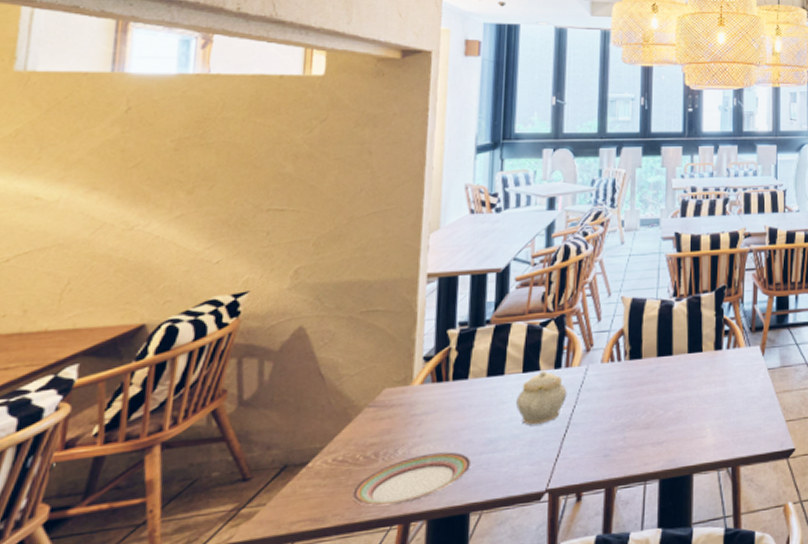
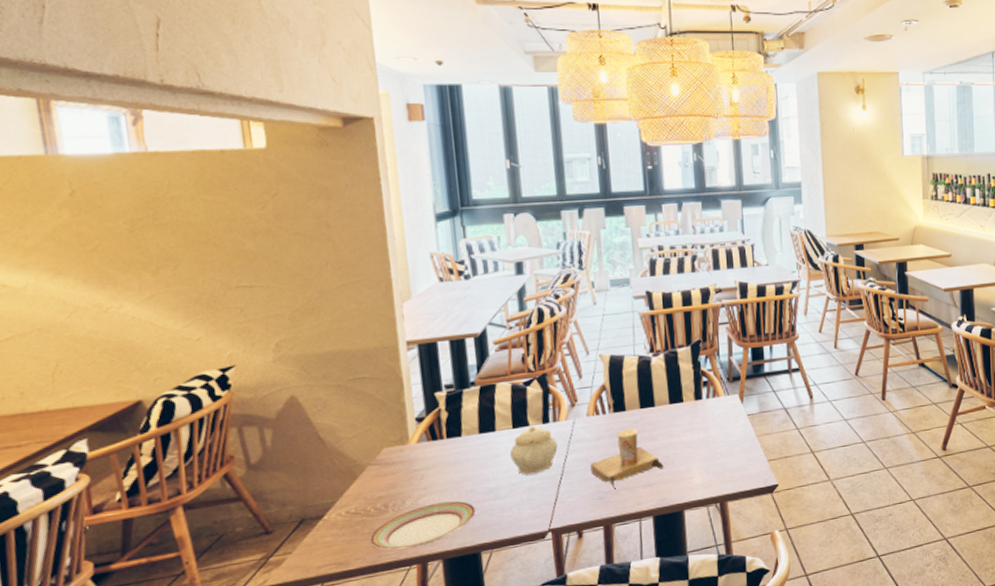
cup: none [598,378,675,447] -> present [590,428,663,489]

